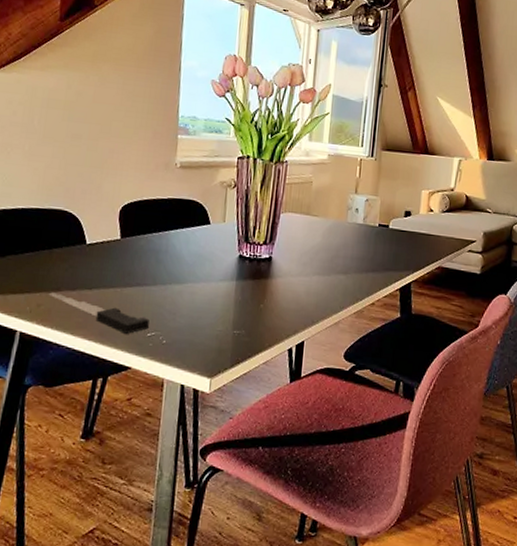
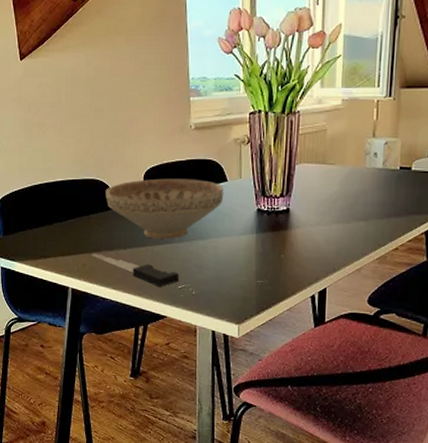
decorative bowl: none [73,215,206,282] -> present [106,178,224,239]

